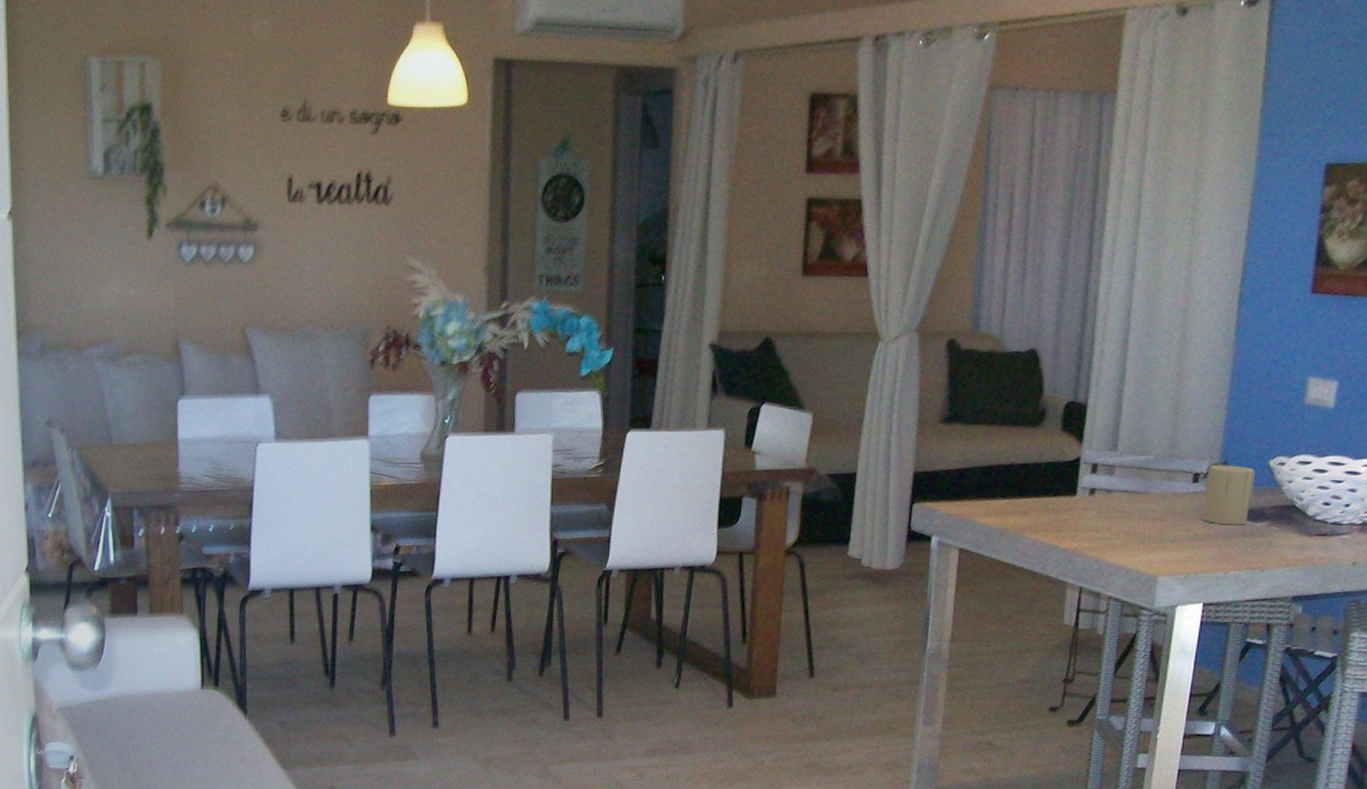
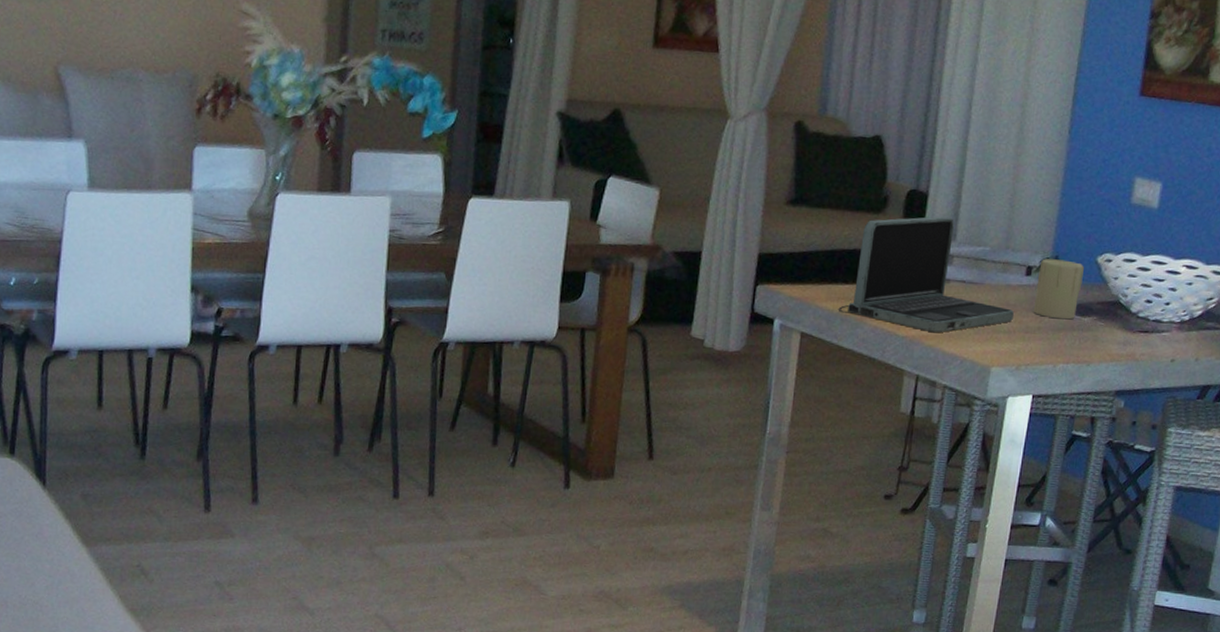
laptop: none [997,427,1181,544] -> present [839,216,1014,333]

